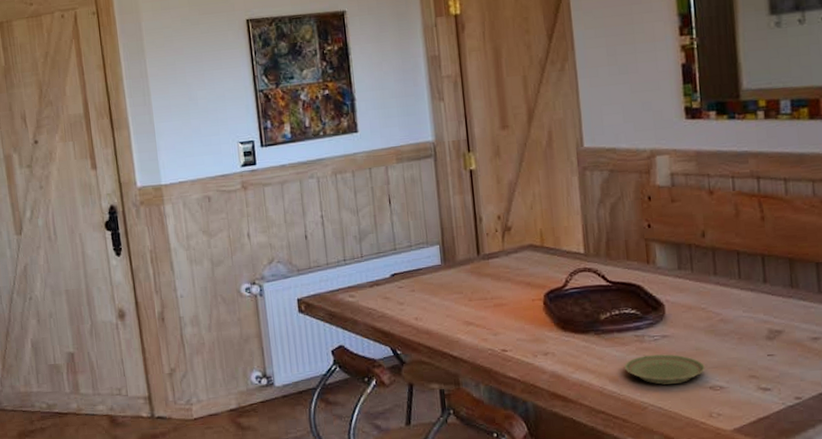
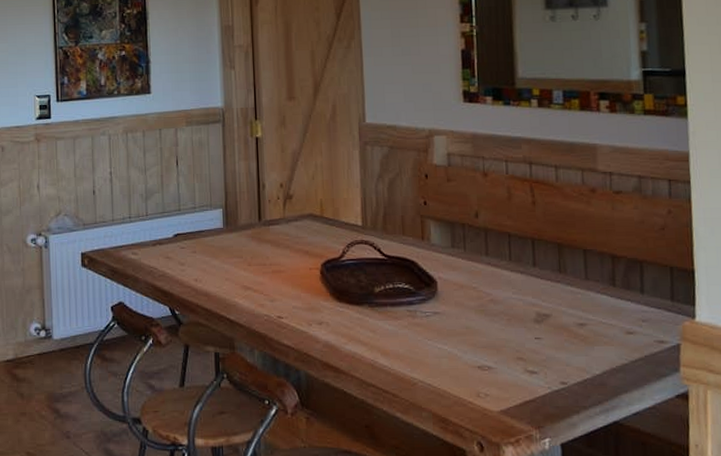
plate: present [624,354,705,385] -> none [395,331,474,361]

